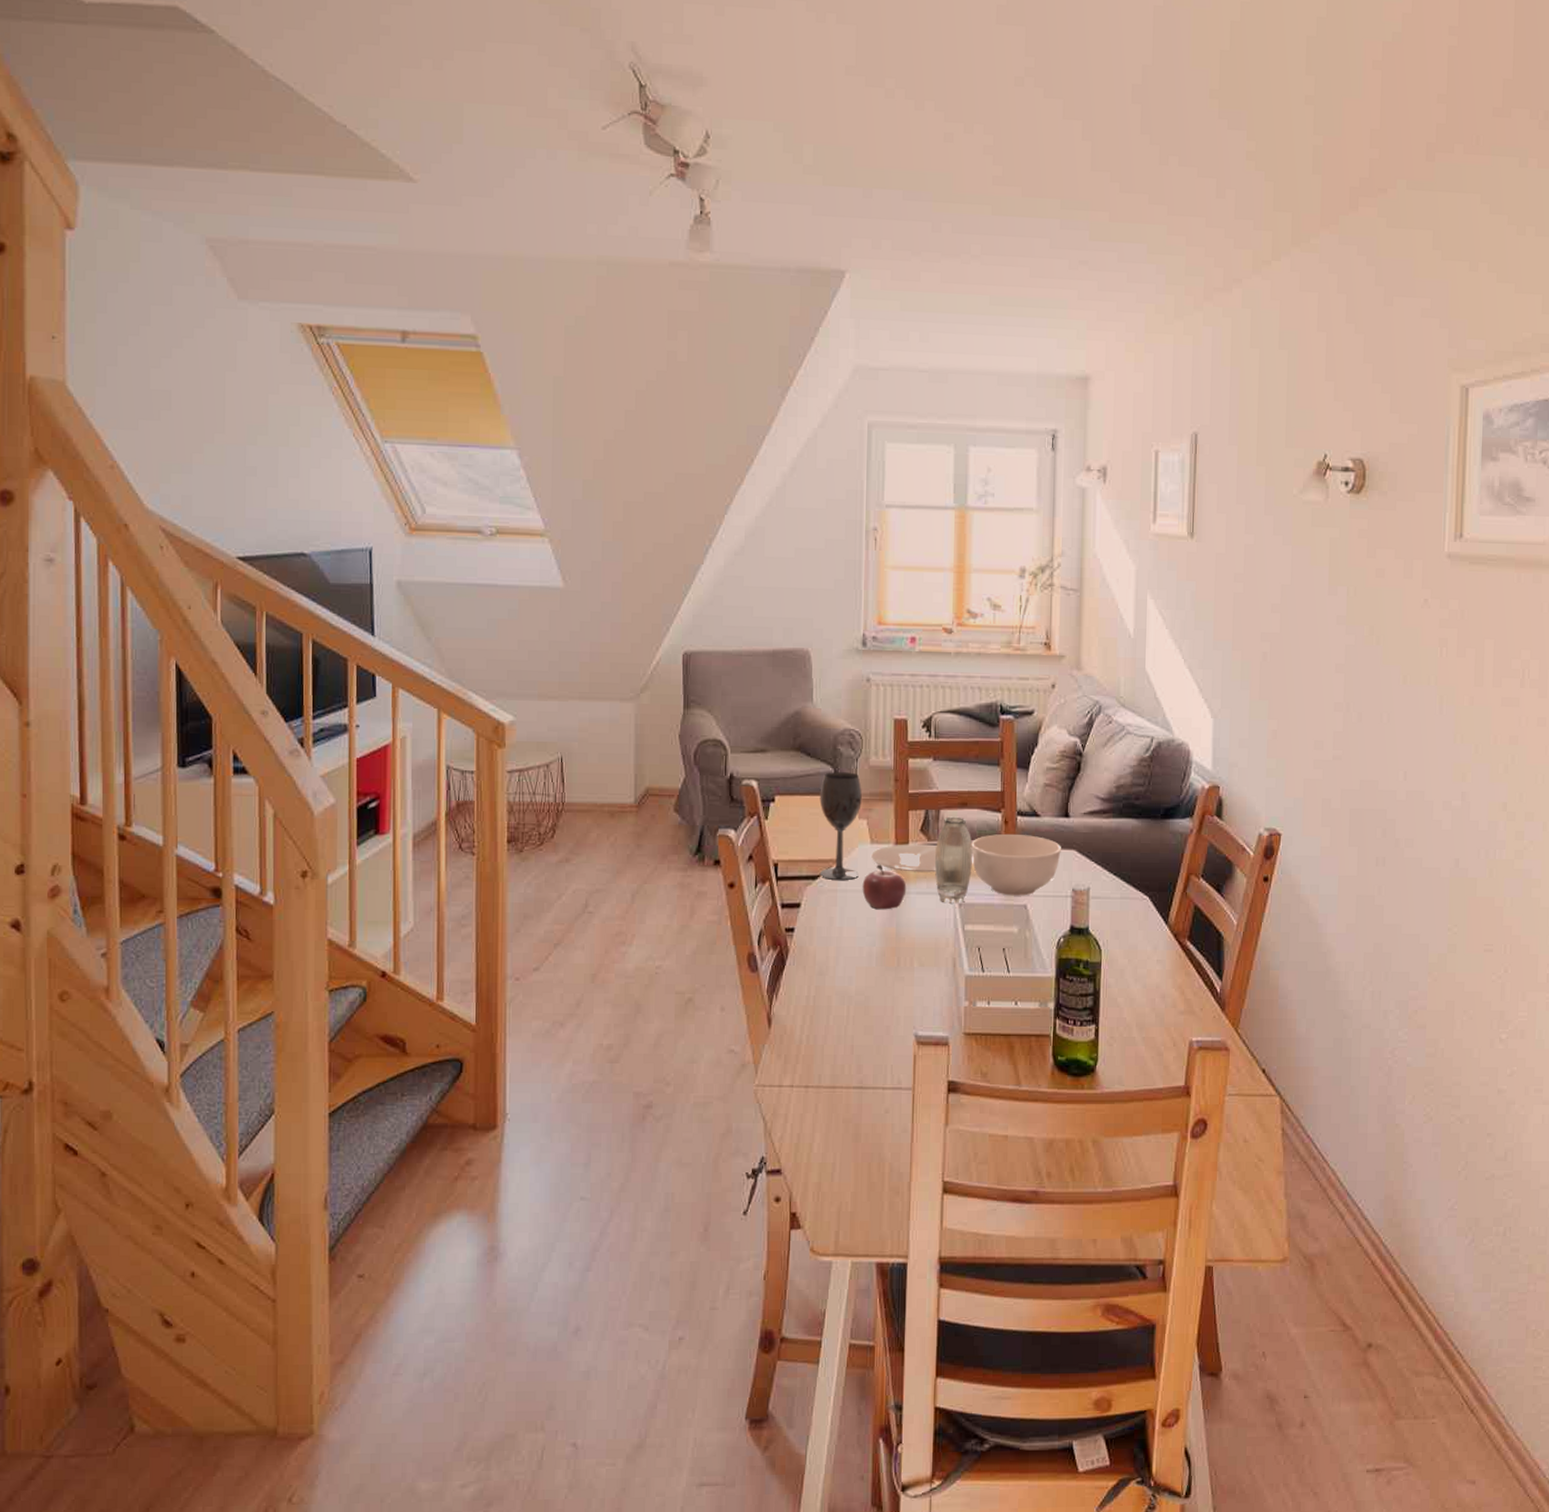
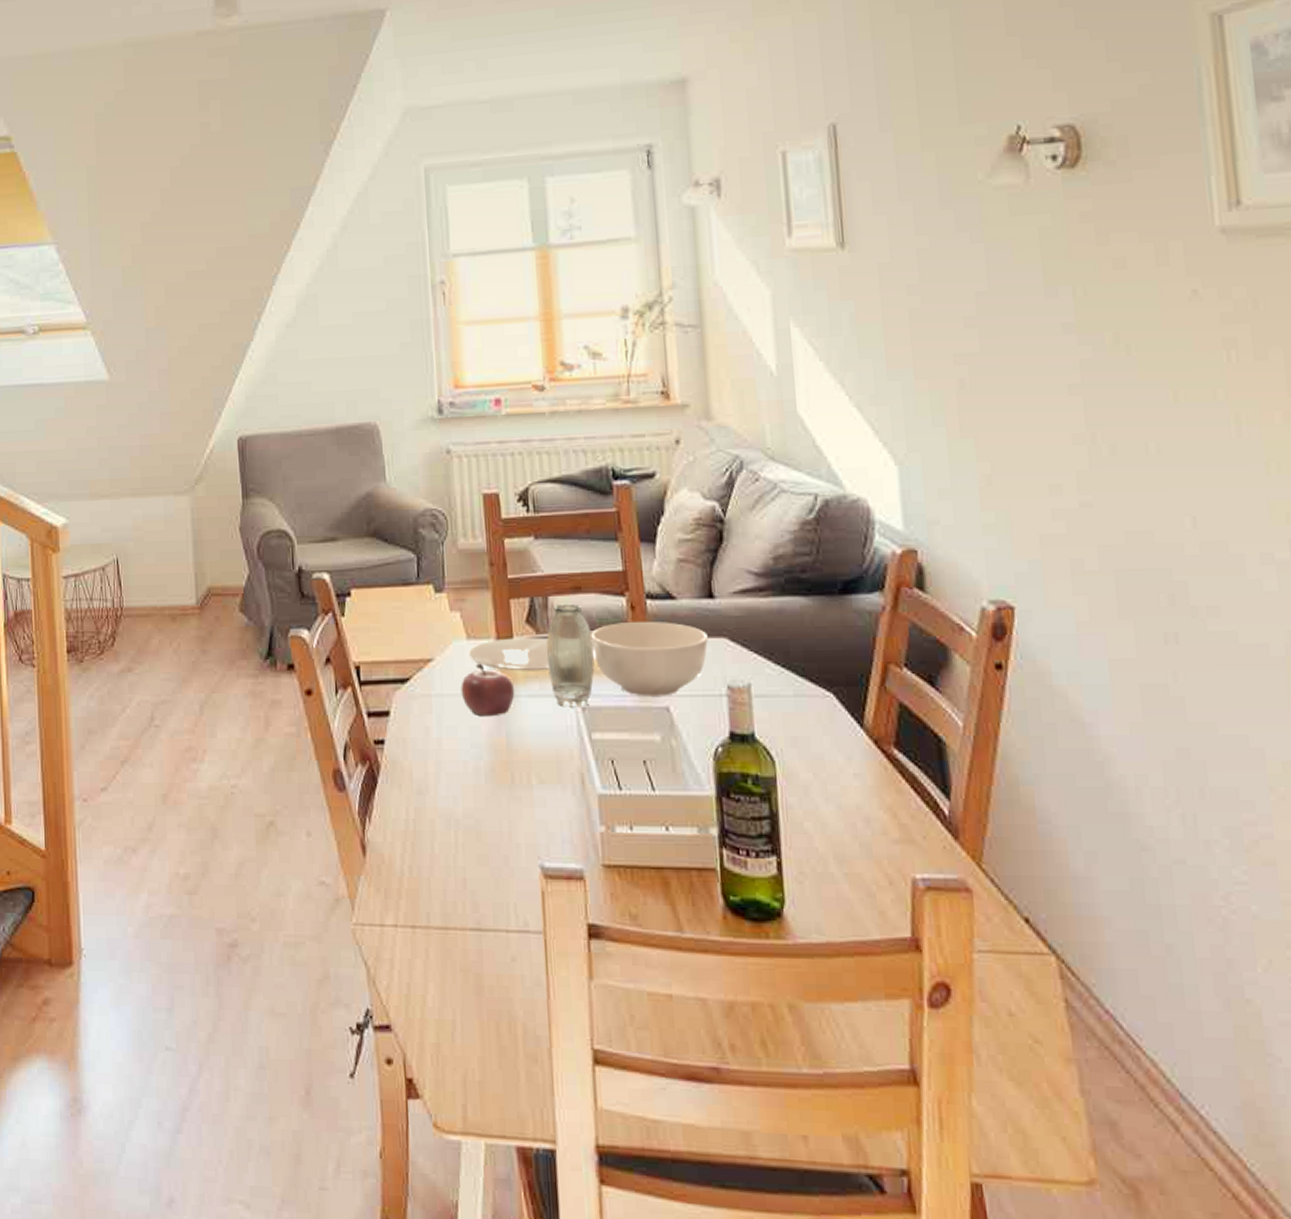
wine glass: present [819,772,863,880] -> none [402,558,456,683]

